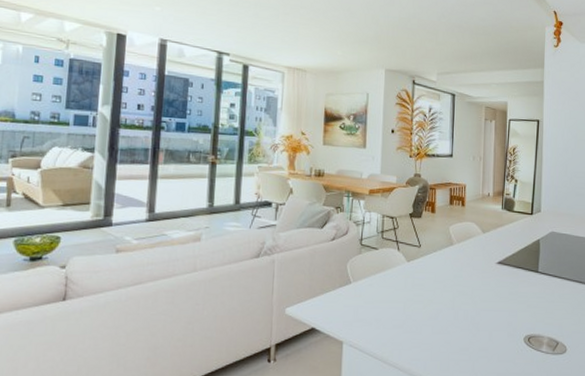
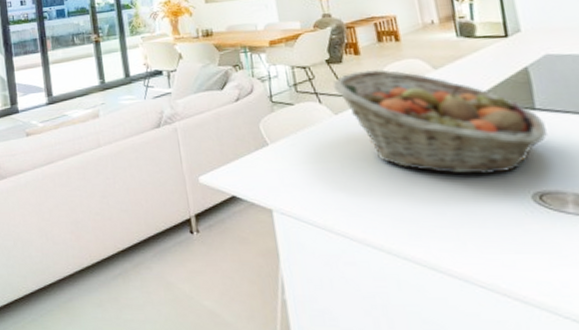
fruit basket: none [410,226,542,320] -> present [333,69,548,175]

